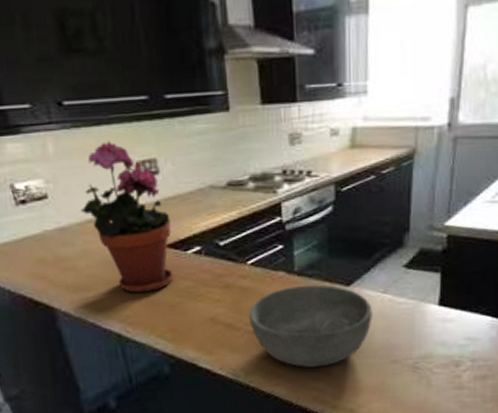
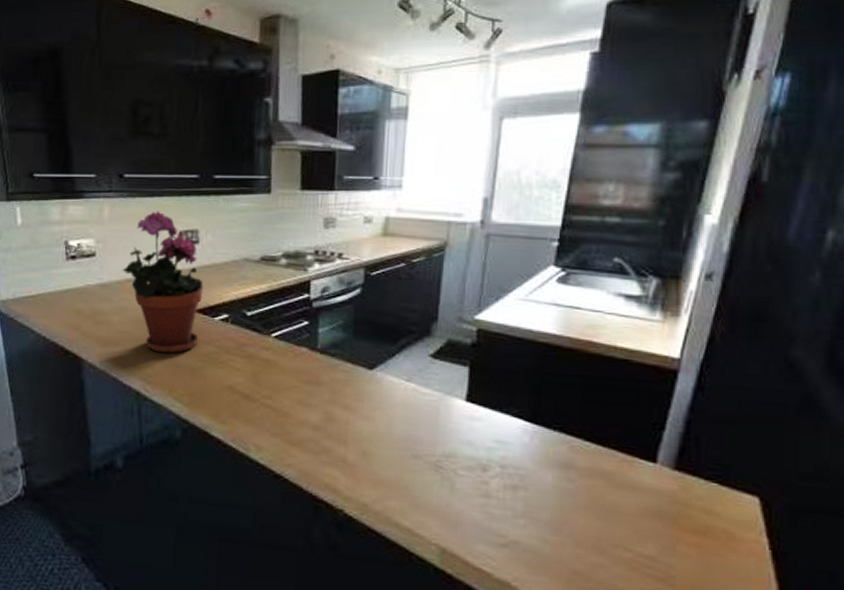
bowl: present [248,285,373,368] -> none [266,364,395,453]

